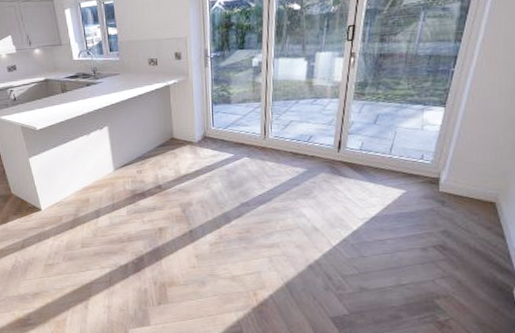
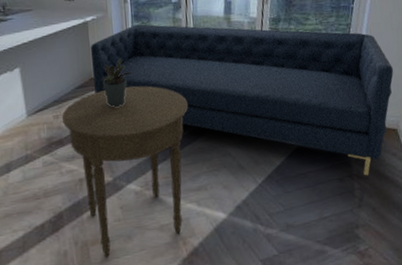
side table: none [144,147,264,298] -> present [61,86,188,257]
sofa: none [171,88,496,248] -> present [90,24,393,176]
potted plant: none [181,120,211,165] -> present [102,58,132,107]

